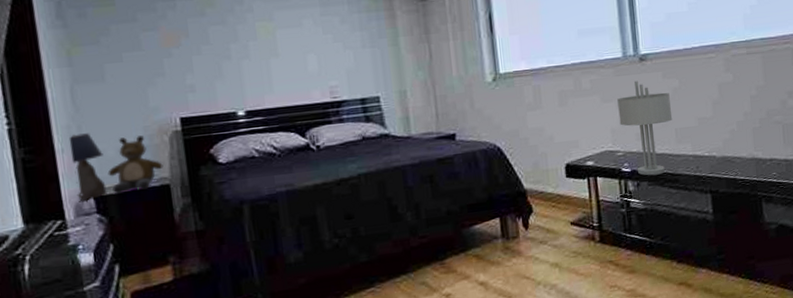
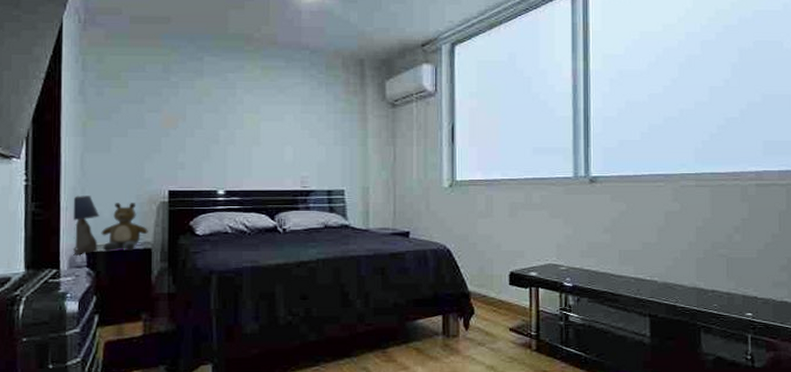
table lamp: present [617,80,673,176] -> none [565,200,617,293]

